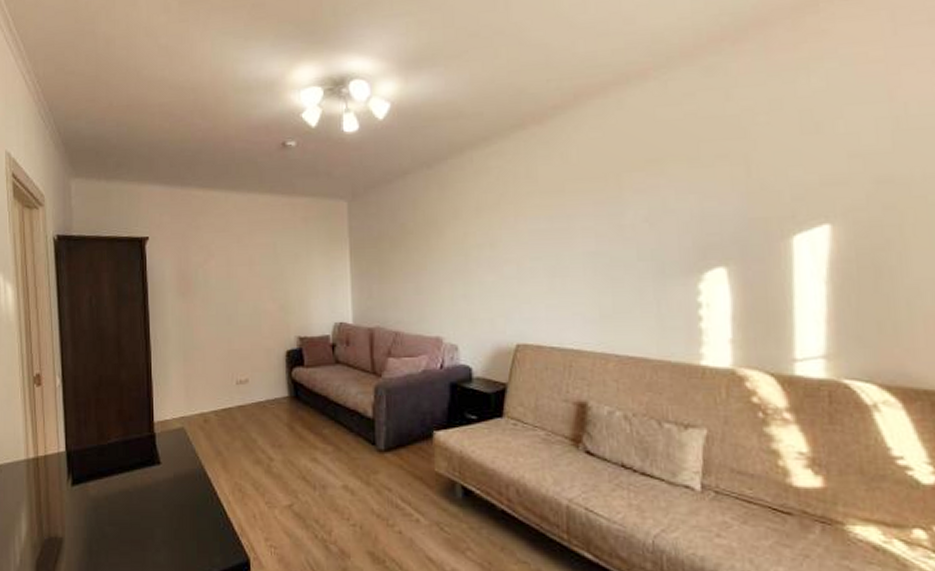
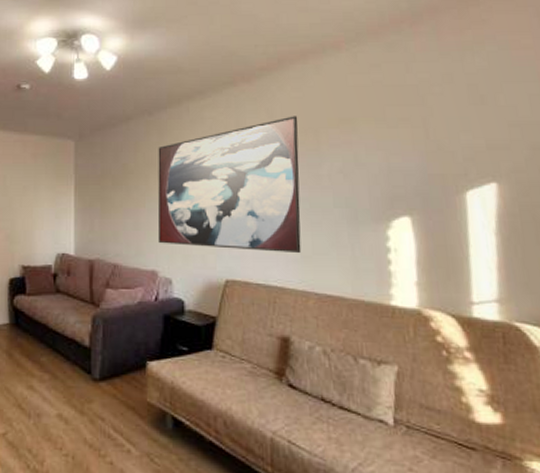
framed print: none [439,159,601,313] -> present [157,116,302,254]

